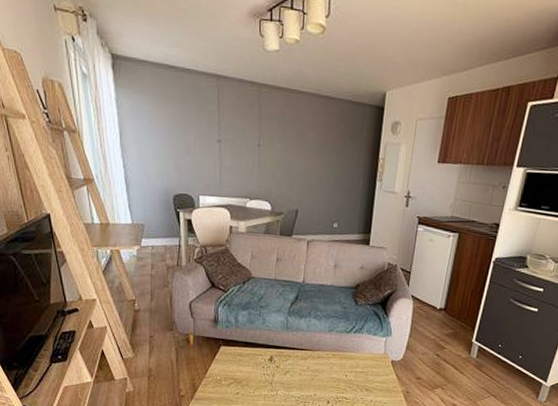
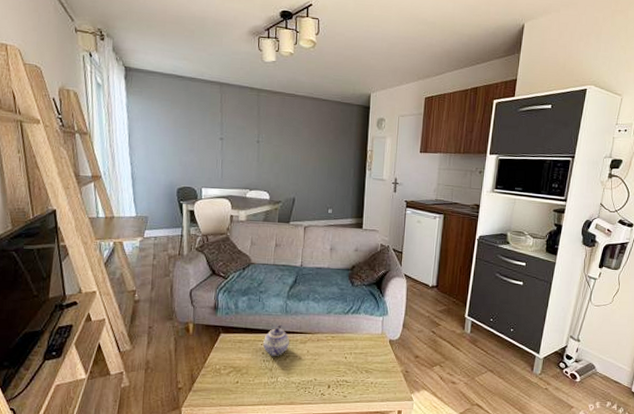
teapot: none [263,339,290,371] -> present [263,324,290,357]

